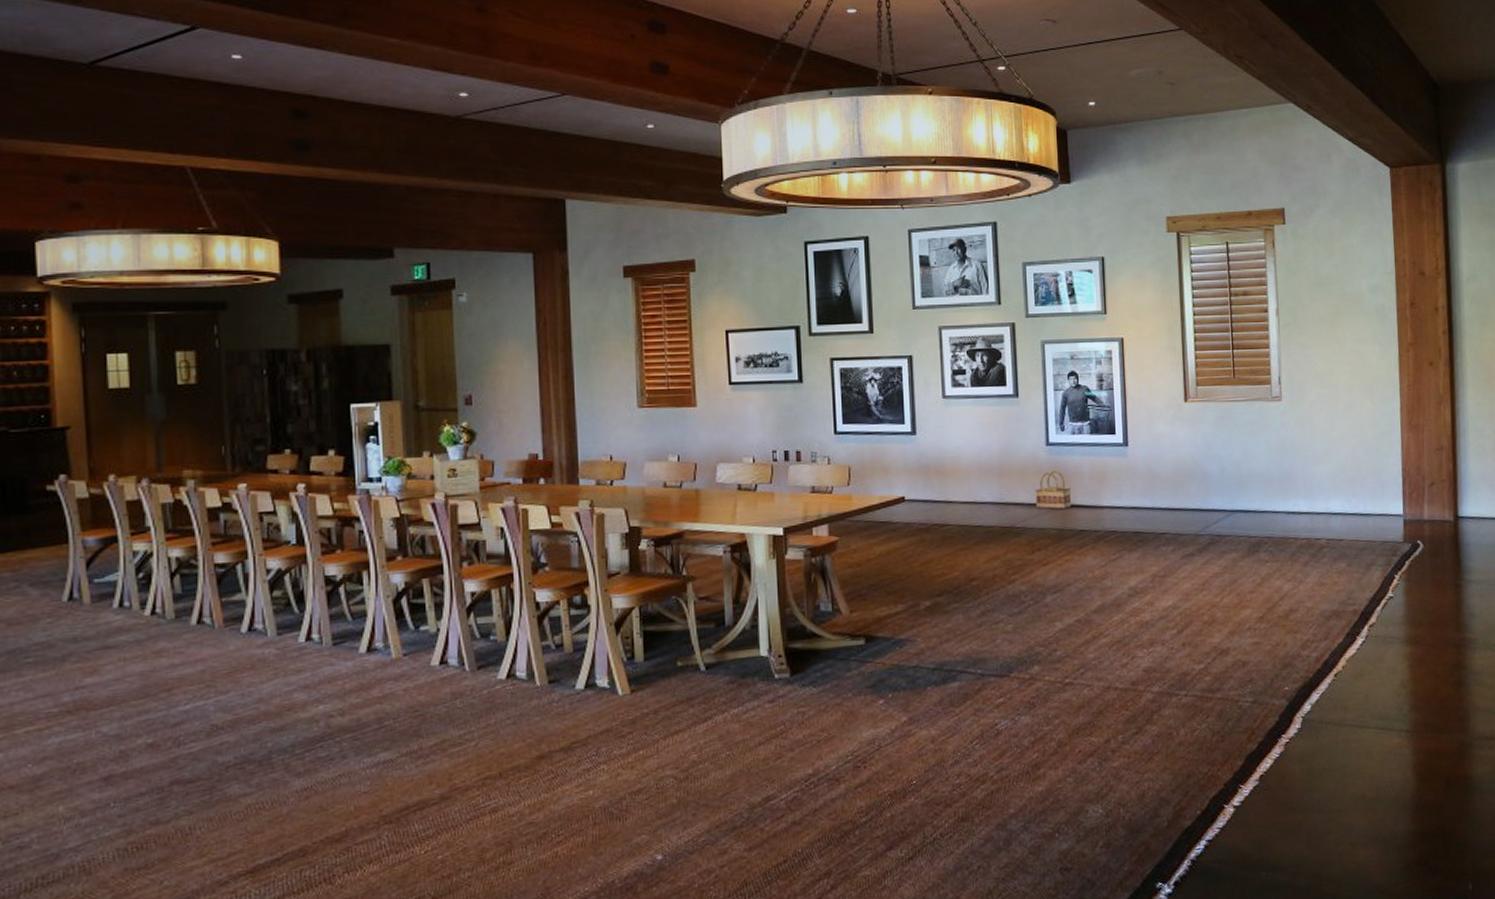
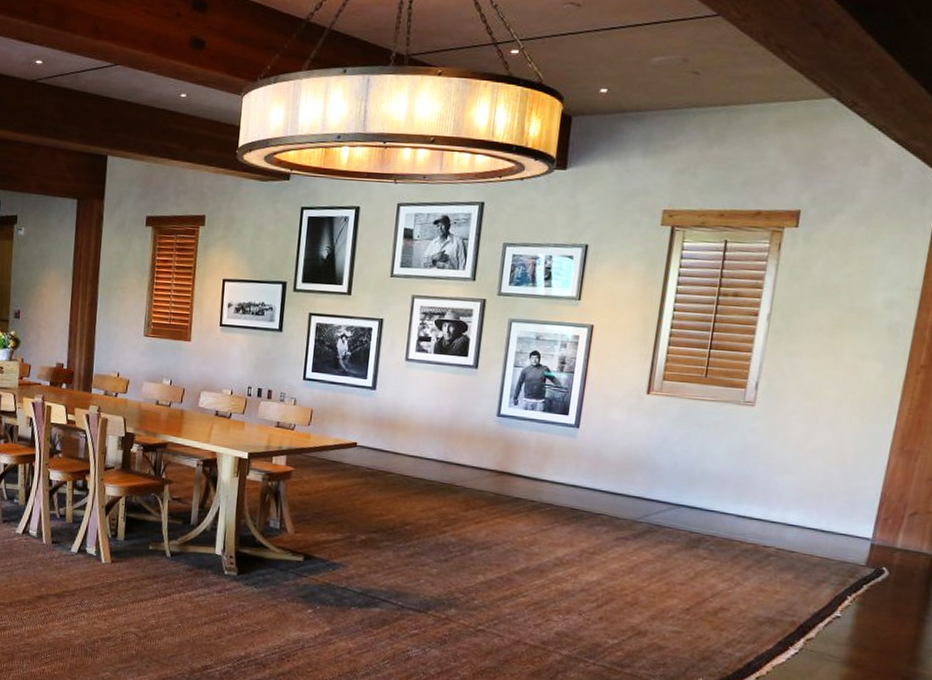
basket: present [1035,471,1071,510] -> none [477,440,514,477]

